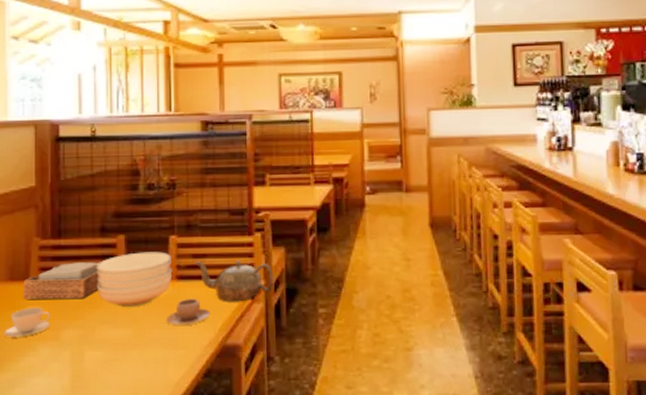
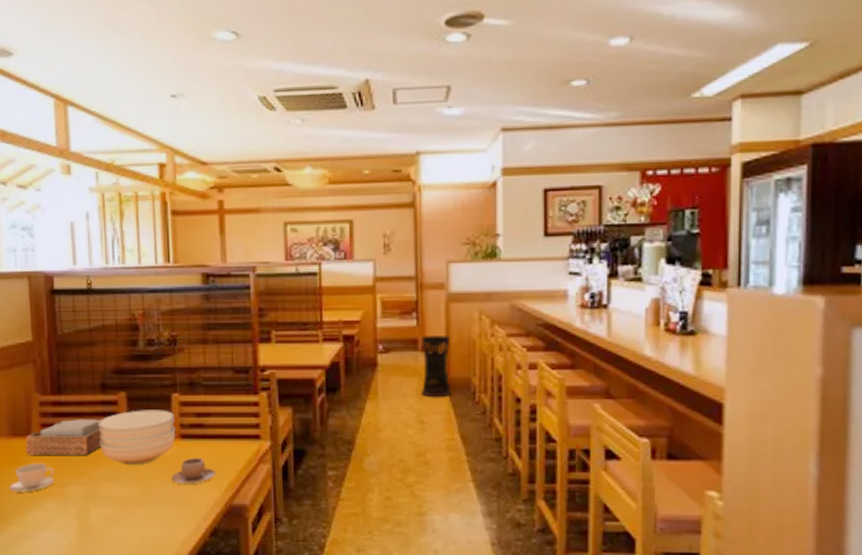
teapot: present [195,260,273,301] -> none [199,420,280,461]
umbrella stand: none [405,177,434,236] -> present [421,336,451,398]

